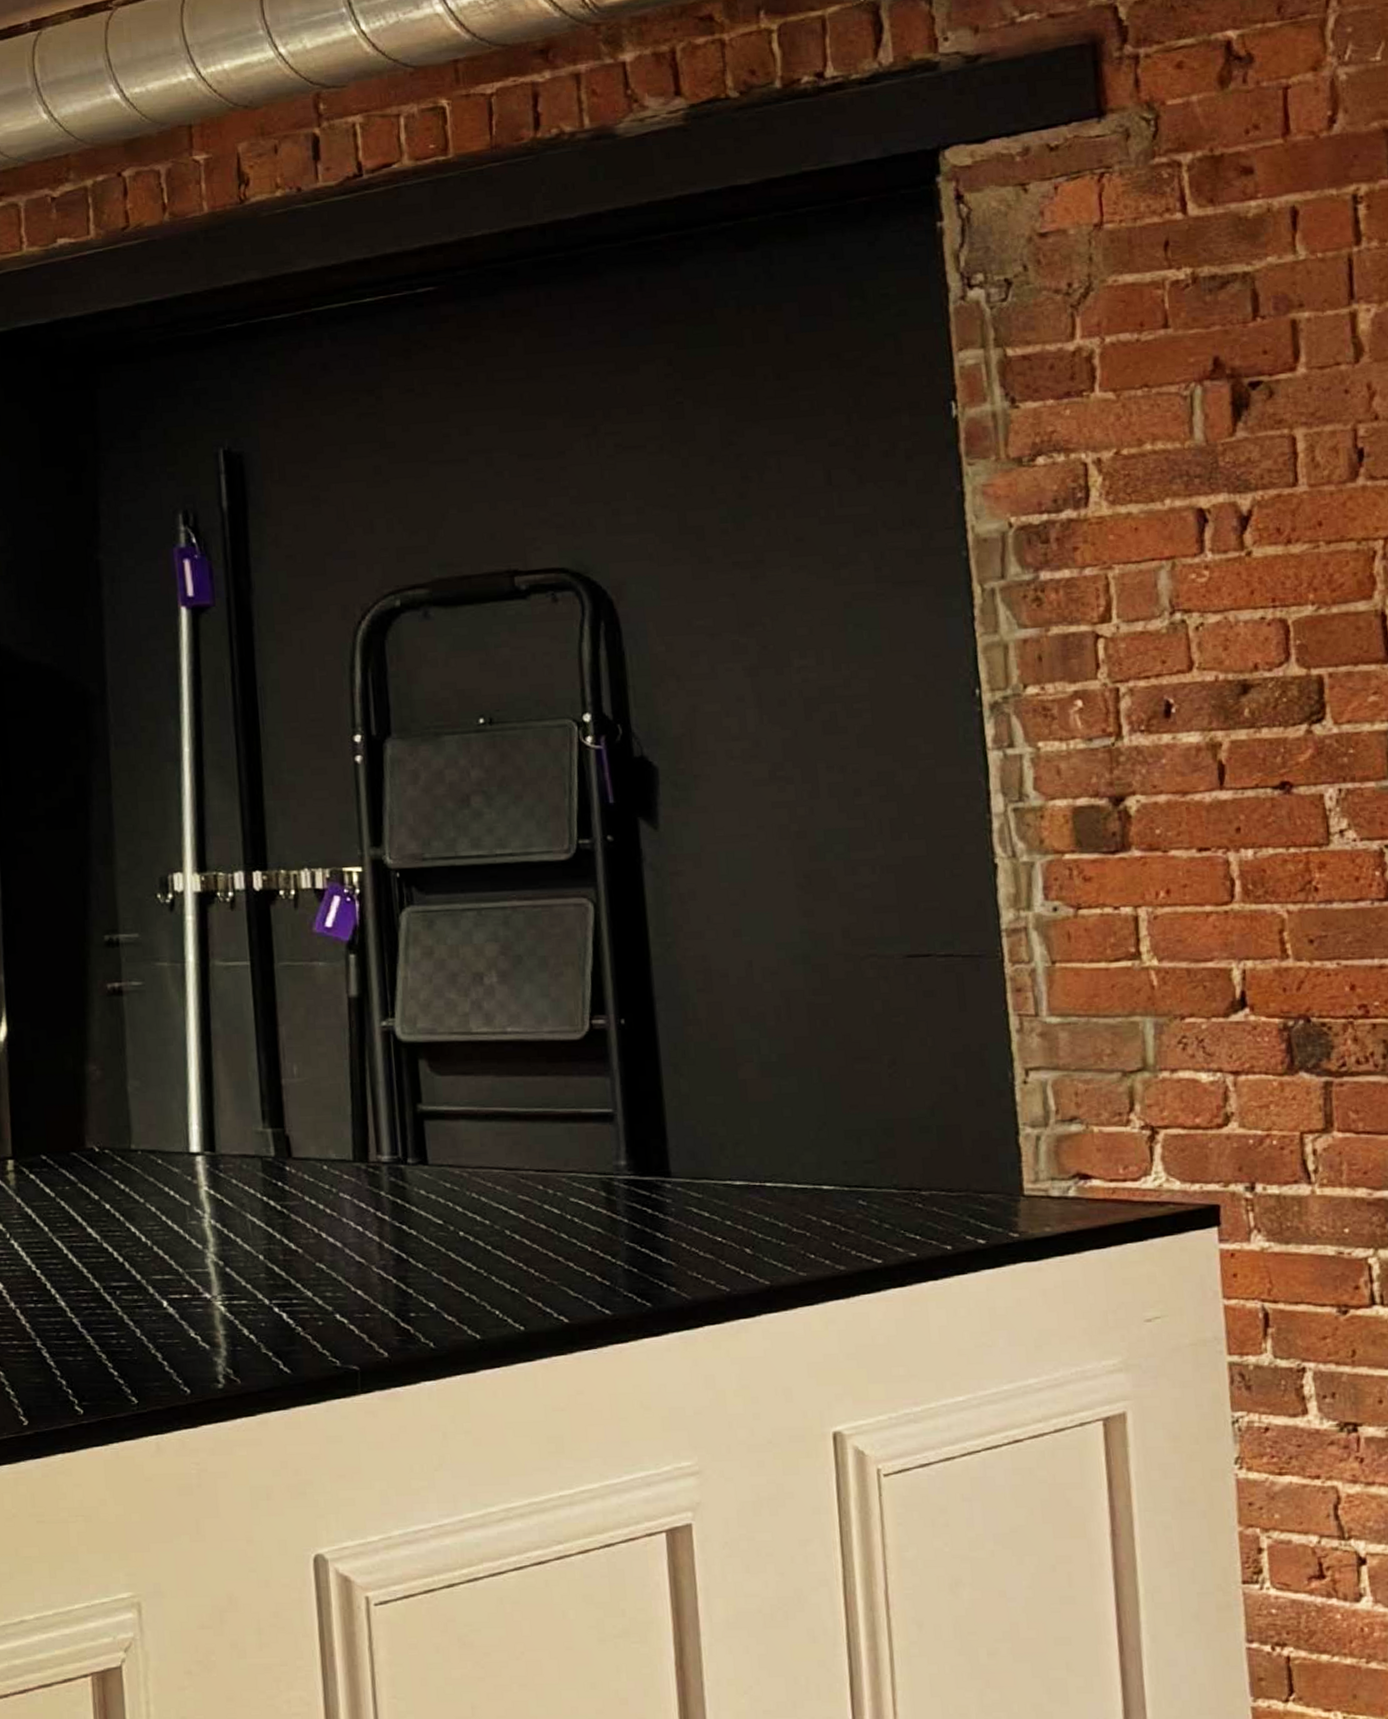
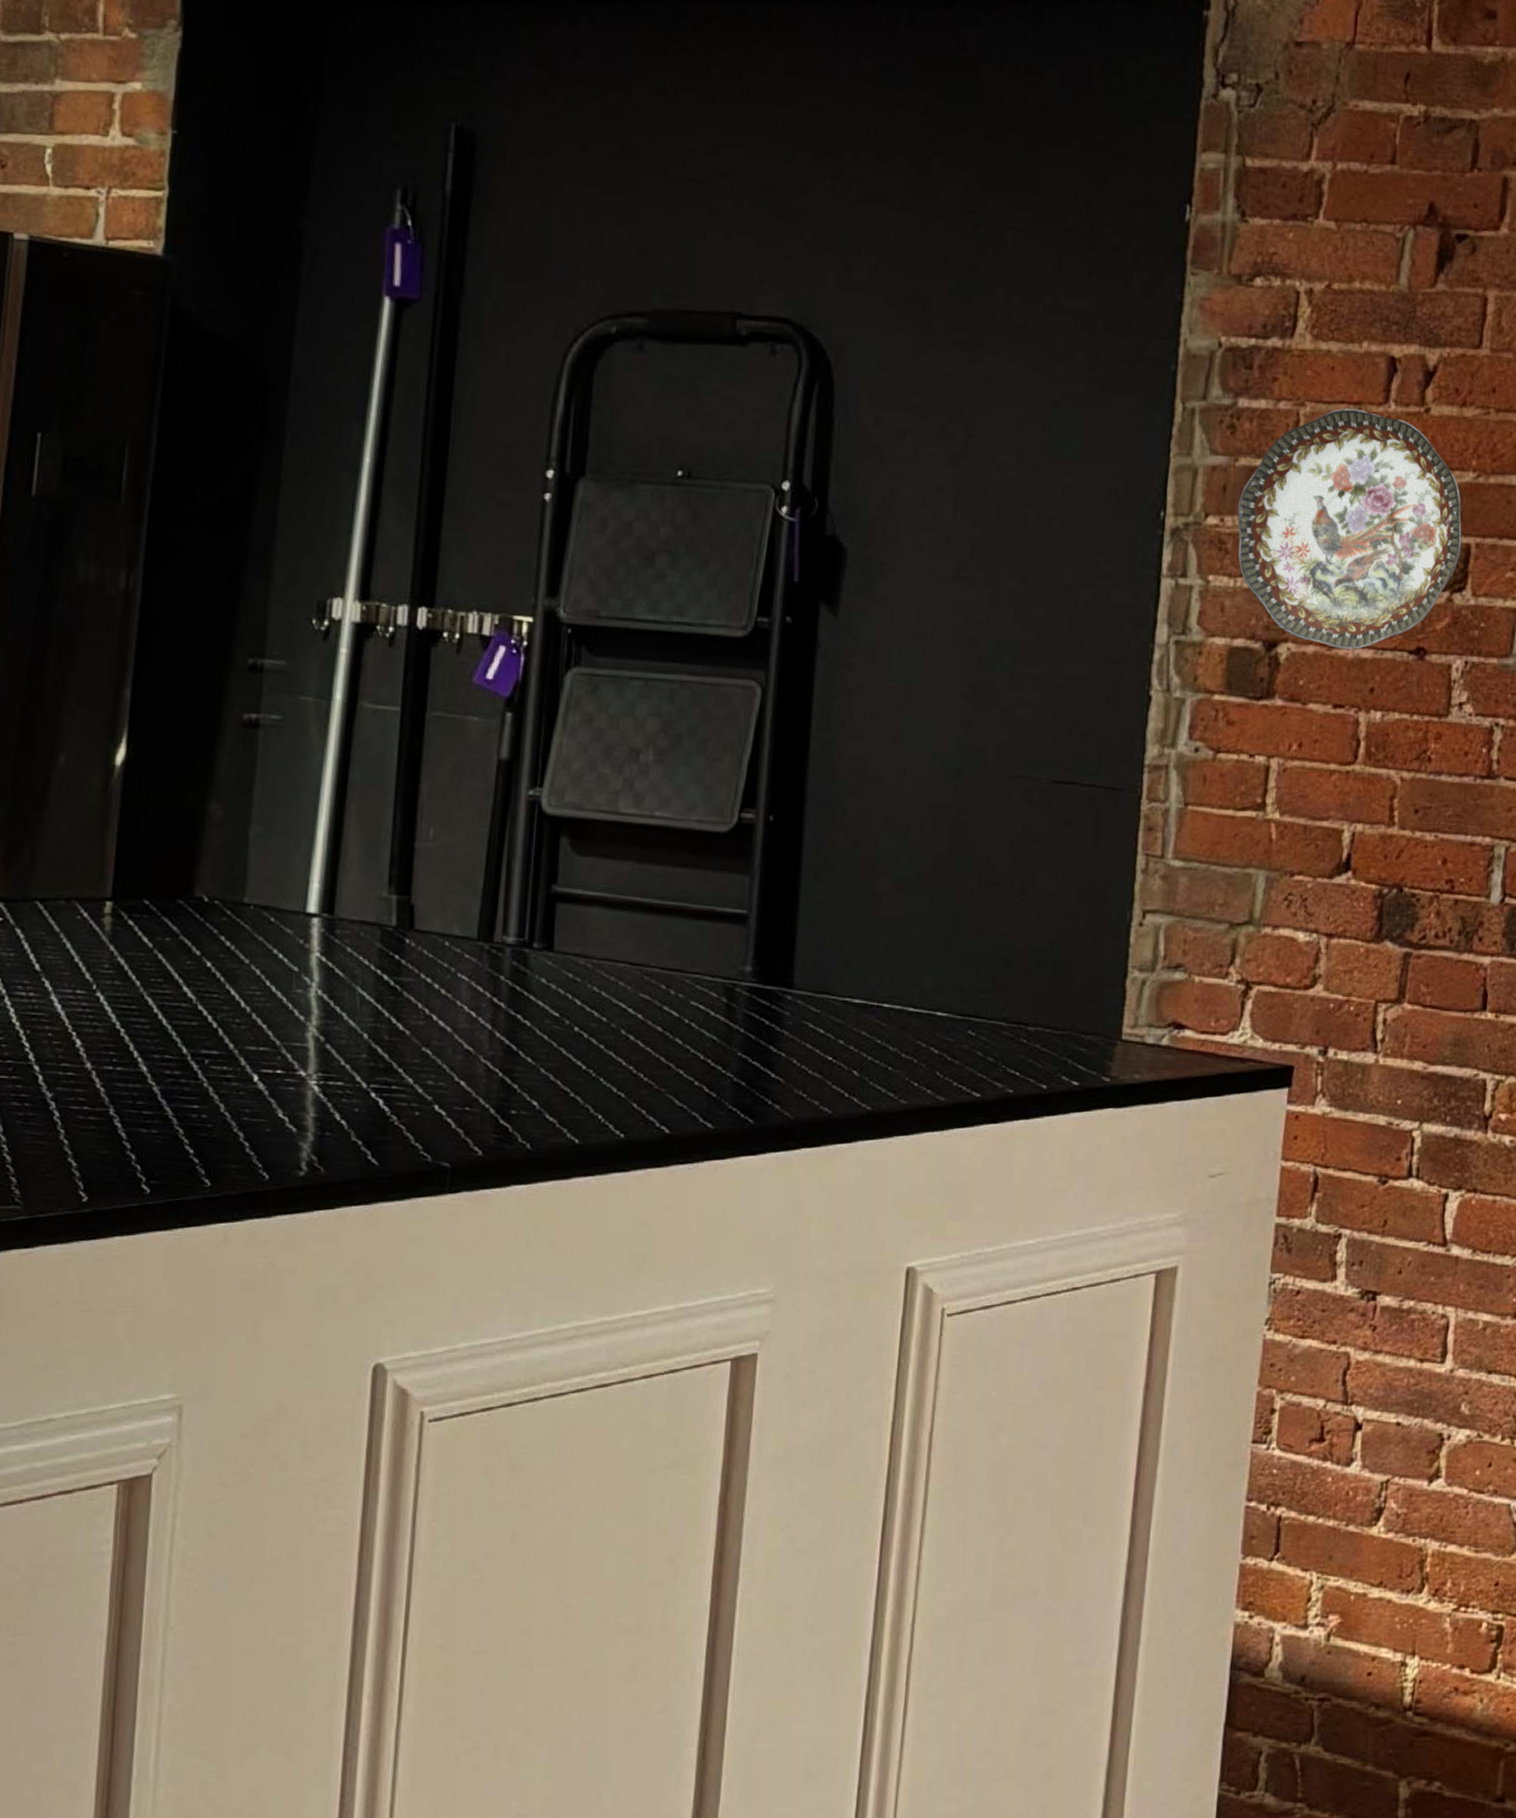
decorative plate: none [1057,563,1313,795] -> present [1237,408,1462,650]

